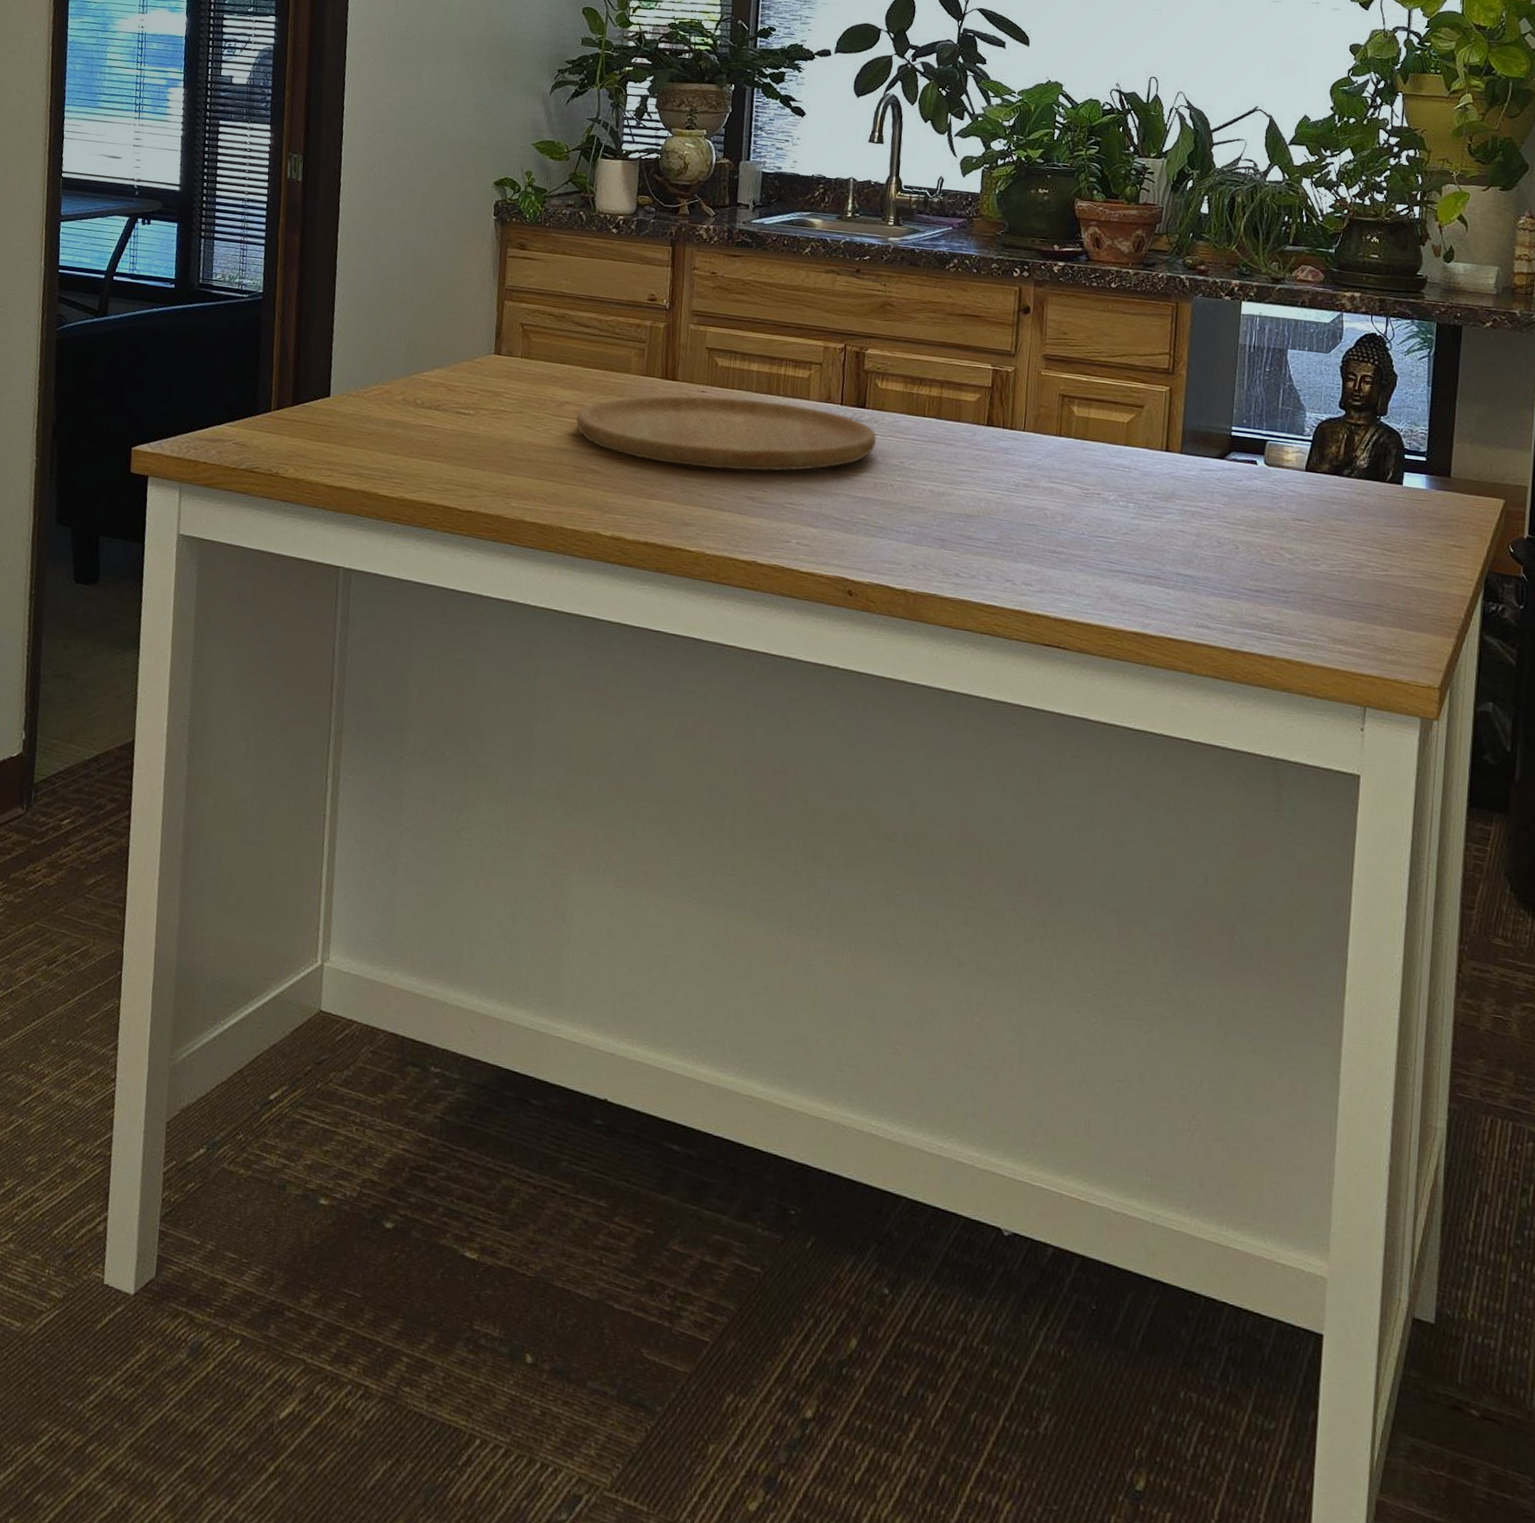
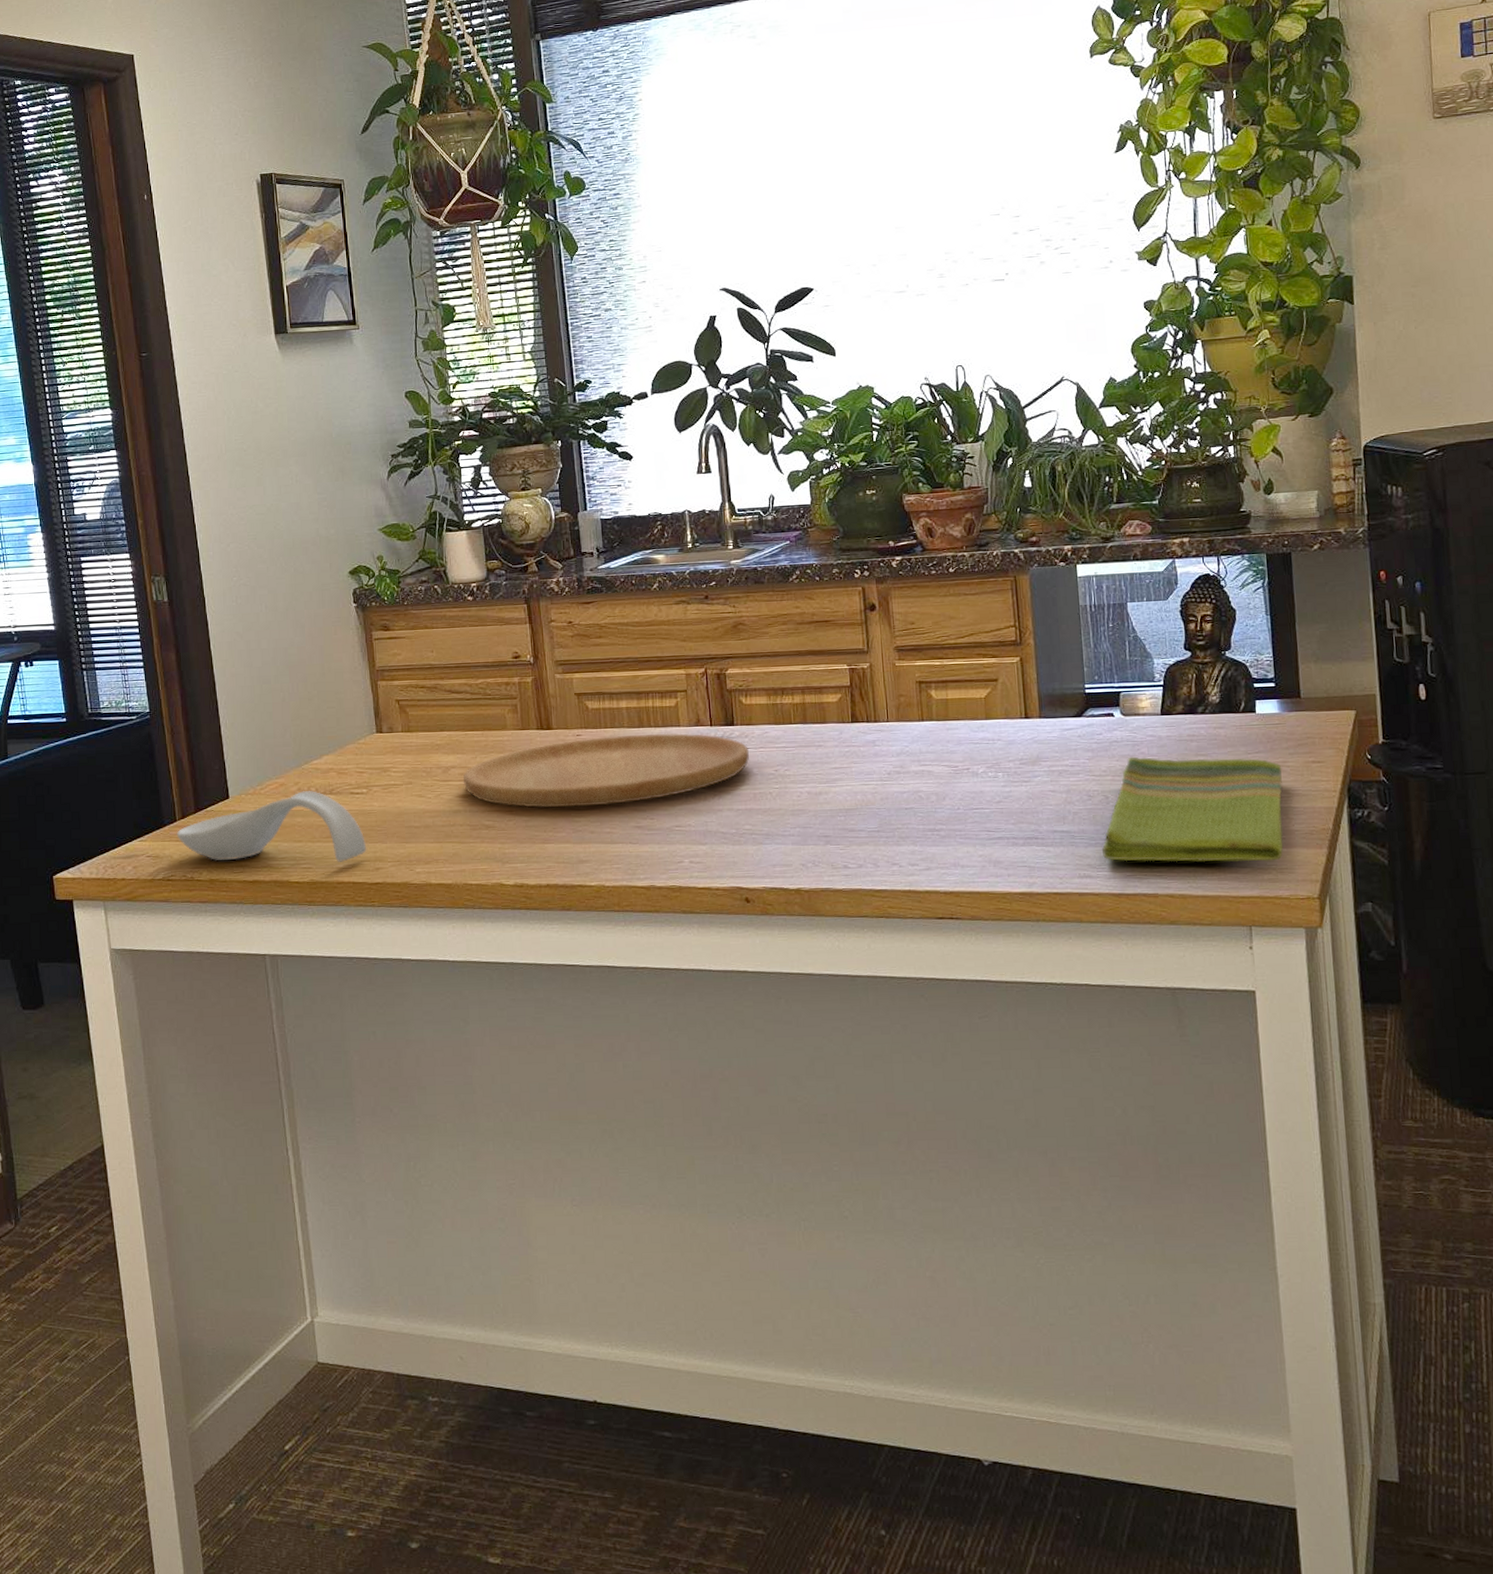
spoon rest: none [268,402,465,483] -> present [176,791,367,862]
dish towel: none [1223,509,1421,643] -> present [1101,756,1284,862]

